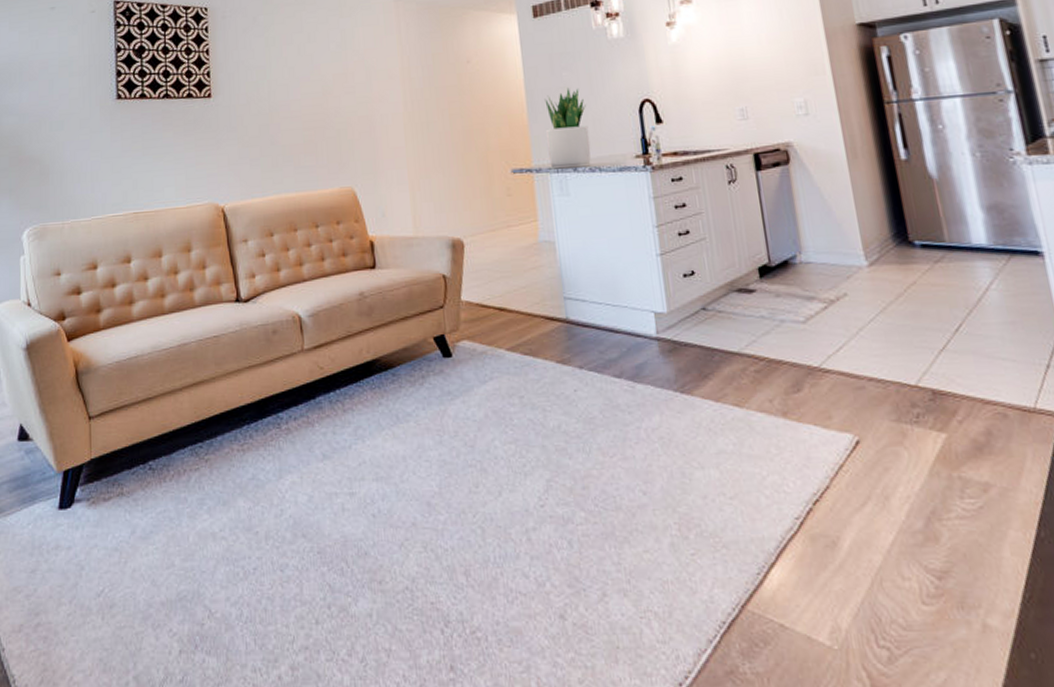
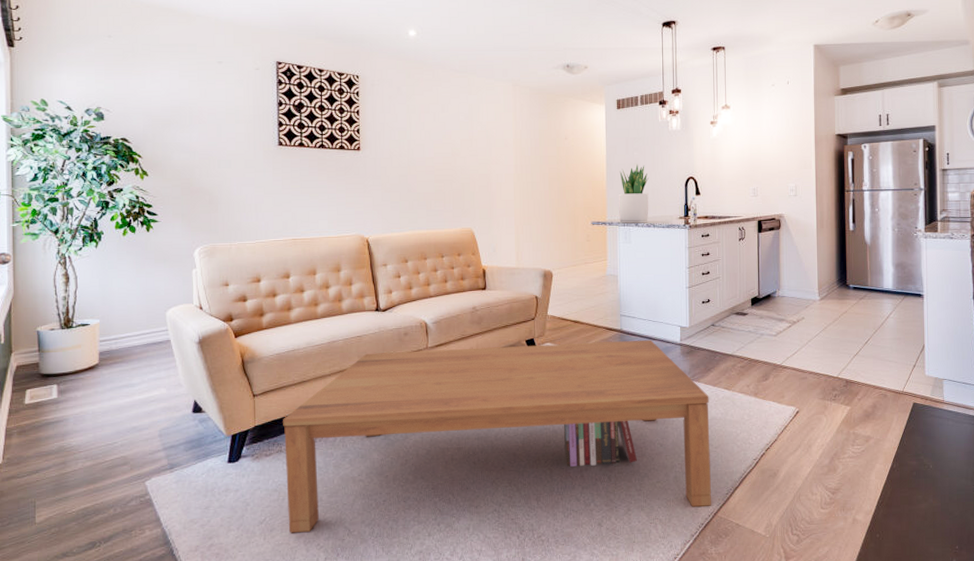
coffee table: none [124,332,736,612] -> present [283,339,712,534]
books: none [496,453,610,526] -> present [564,420,637,468]

